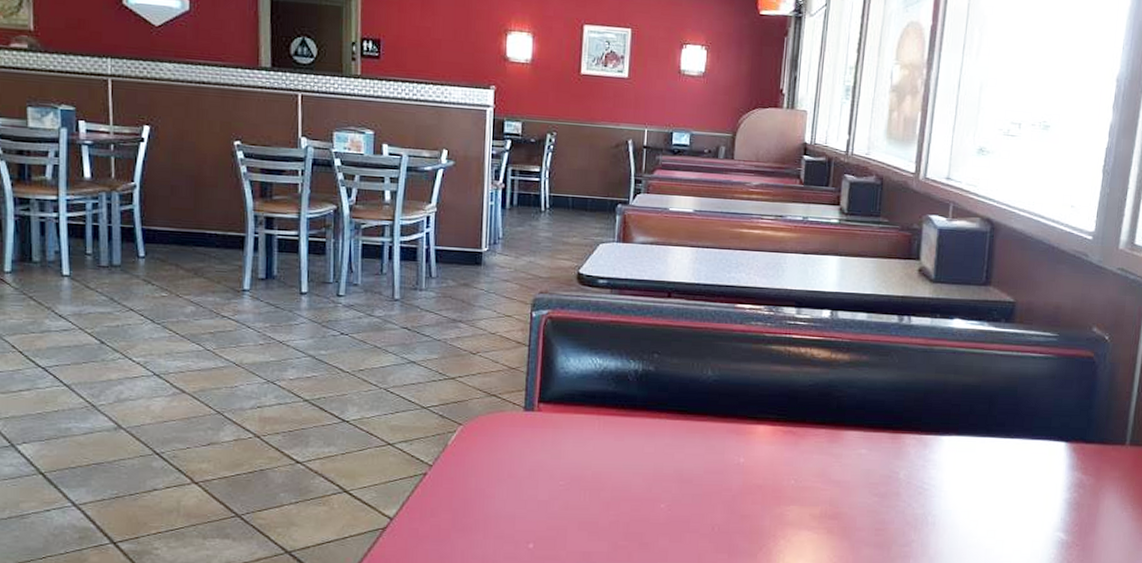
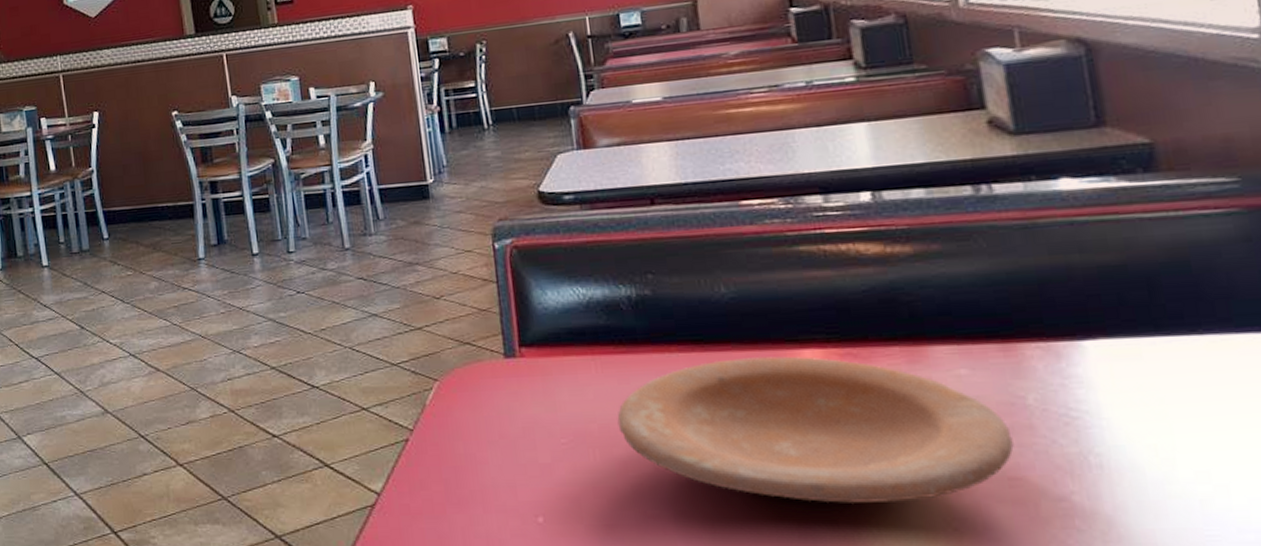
plate: none [608,428,884,543] -> present [617,356,1014,503]

